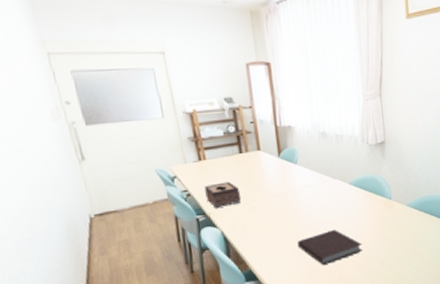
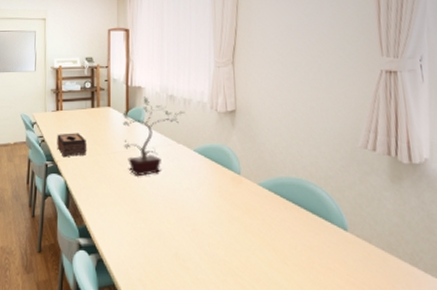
potted plant: none [274,136,338,215] -> present [122,96,185,176]
notebook: present [298,229,363,265] -> none [135,197,204,236]

